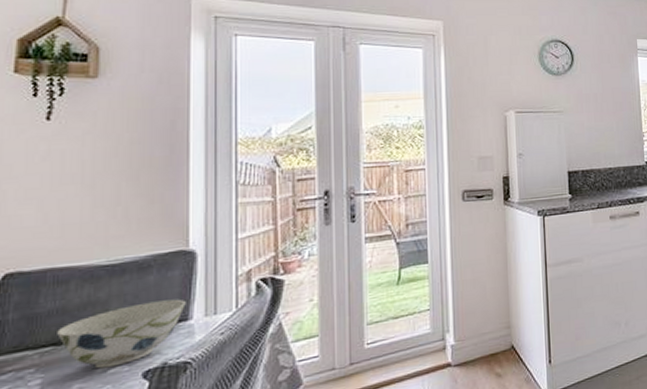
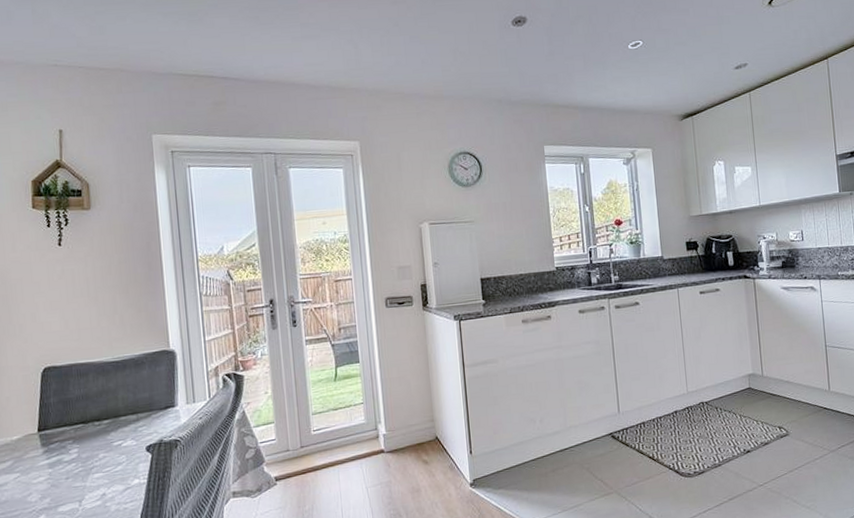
bowl: present [57,299,186,369] -> none [84,389,172,443]

